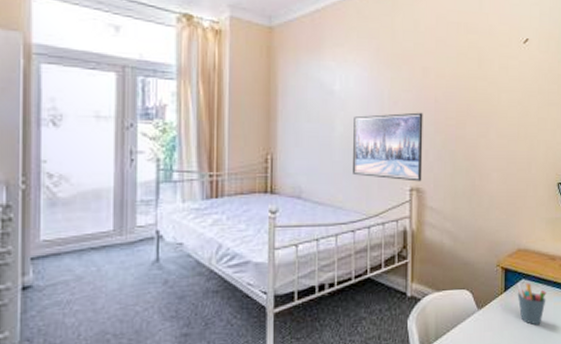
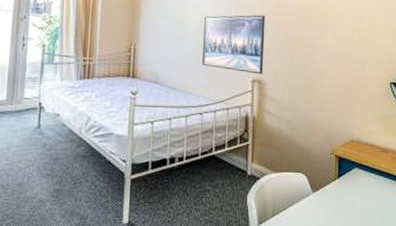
pen holder: present [517,282,546,326] -> none [350,170,379,212]

